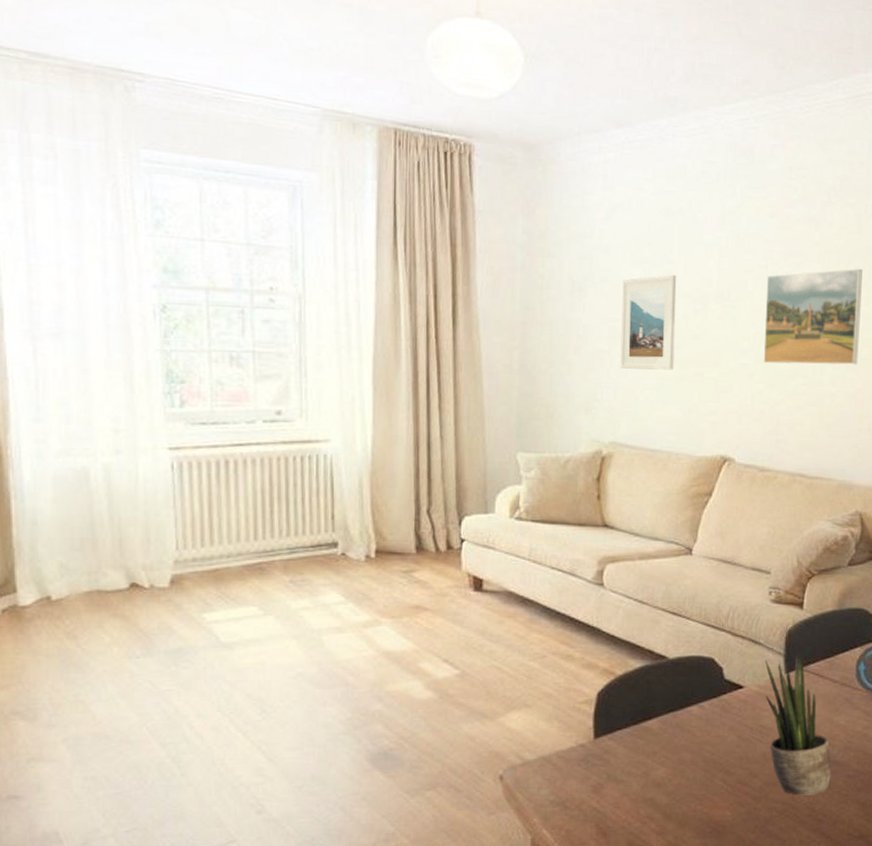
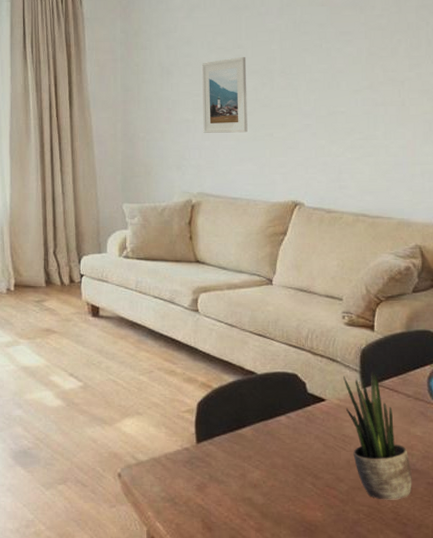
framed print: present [763,268,863,365] -> none [322,41,407,124]

